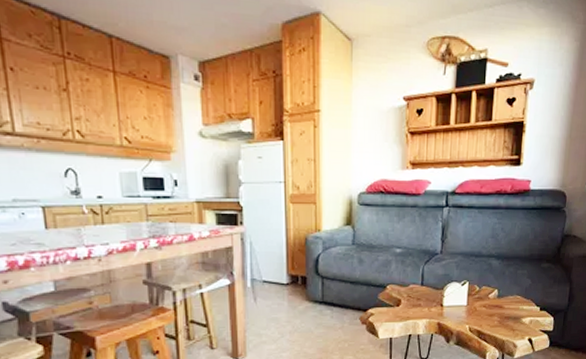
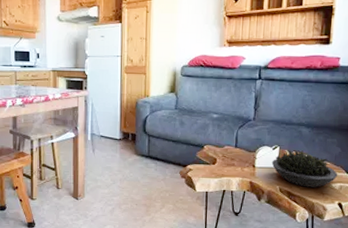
succulent plant: none [460,285,528,324] -> present [271,150,338,187]

